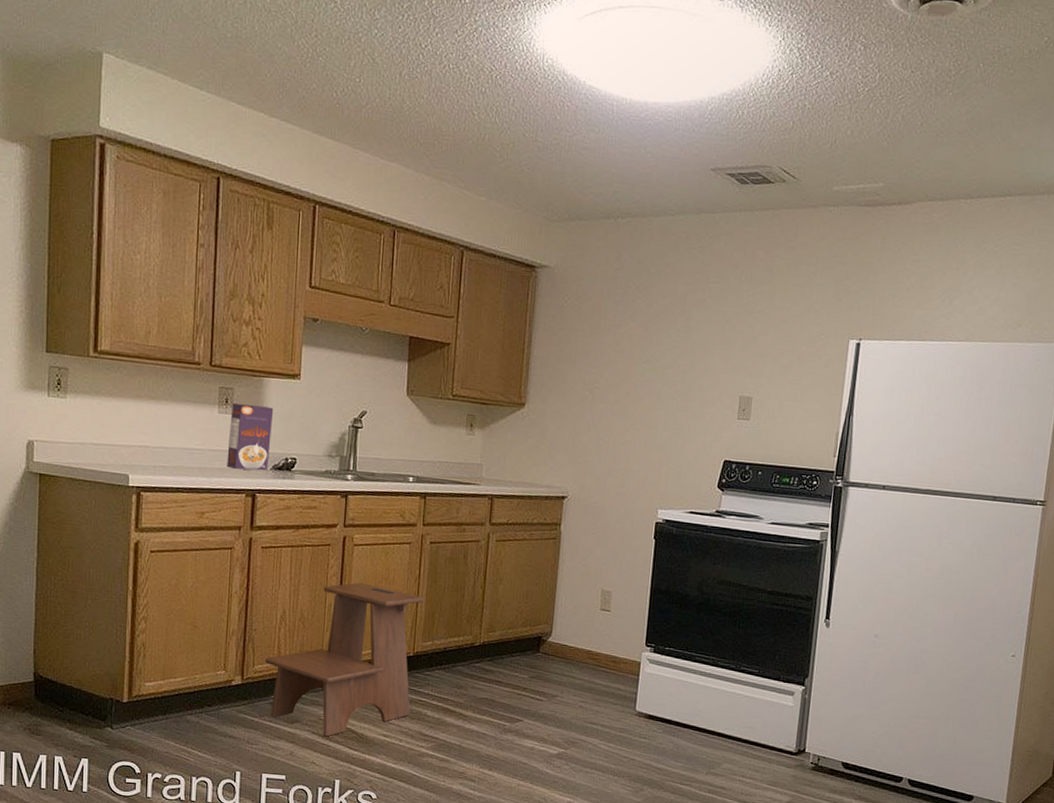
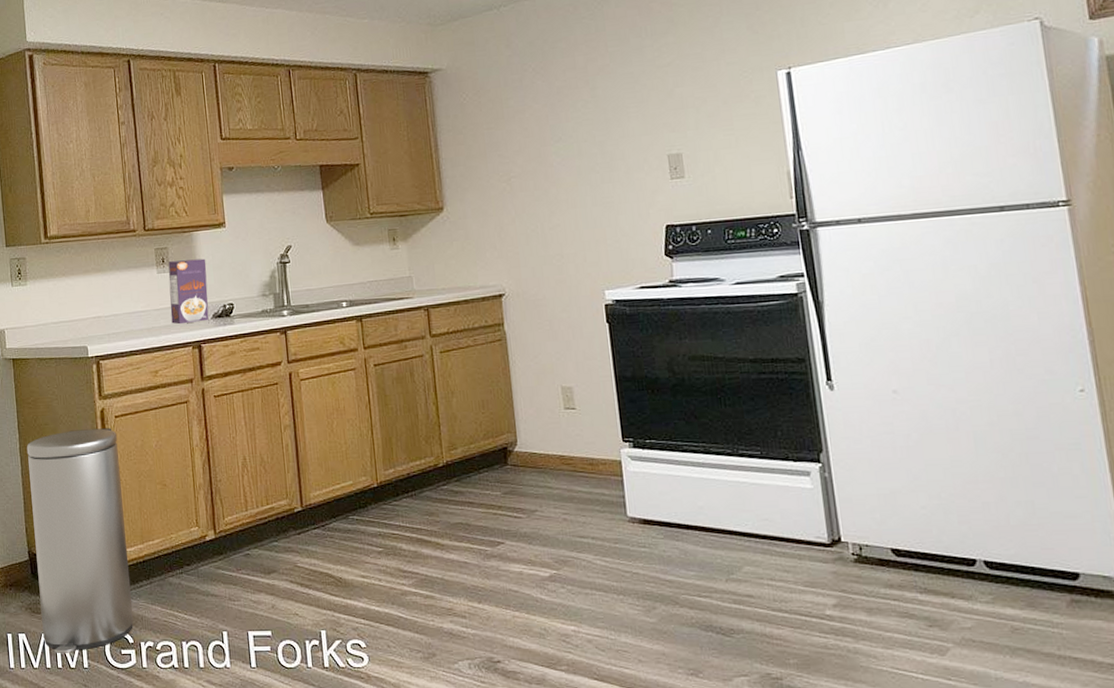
pedal bin: none [41,558,151,777] -> present [26,428,134,654]
step stool: present [264,582,424,737] -> none [233,417,385,585]

